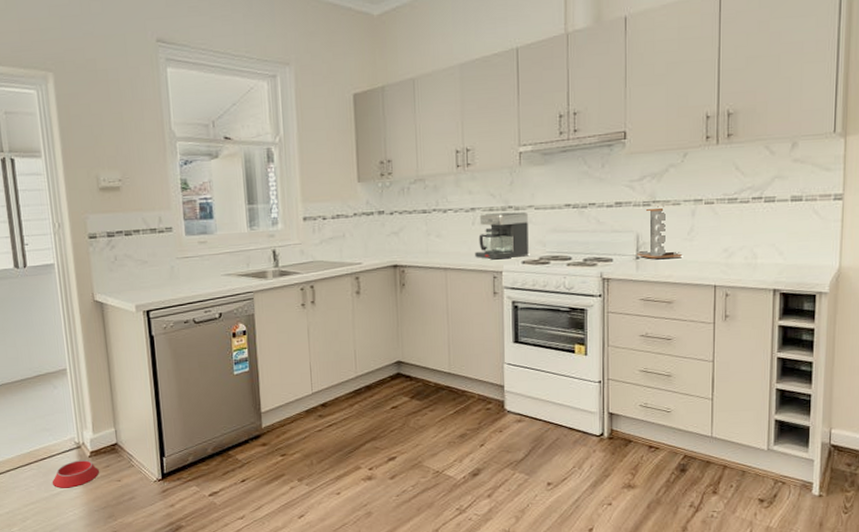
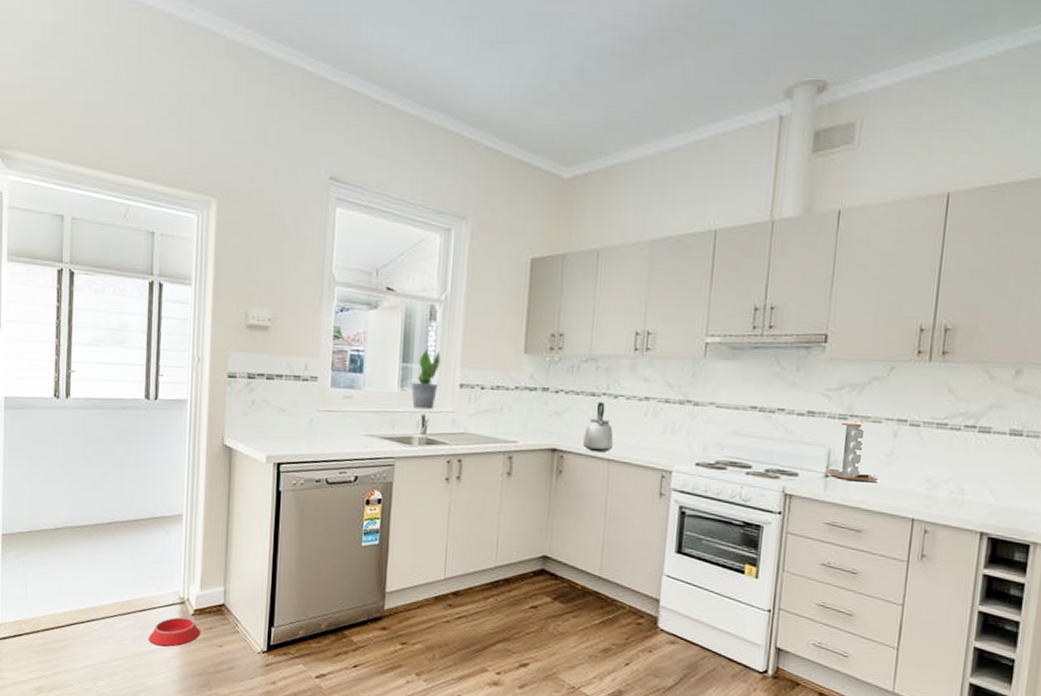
potted plant: none [258,188,284,246] -> present [410,348,441,410]
kettle: none [420,217,447,262] -> present [583,401,614,452]
coffee maker: present [475,211,529,260] -> none [644,405,708,458]

